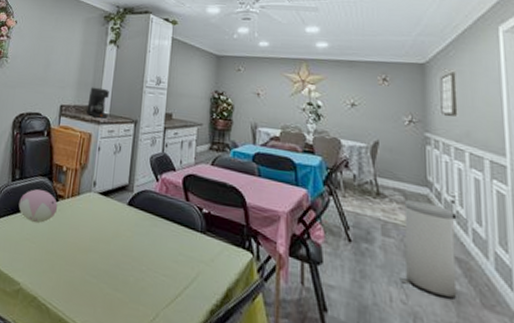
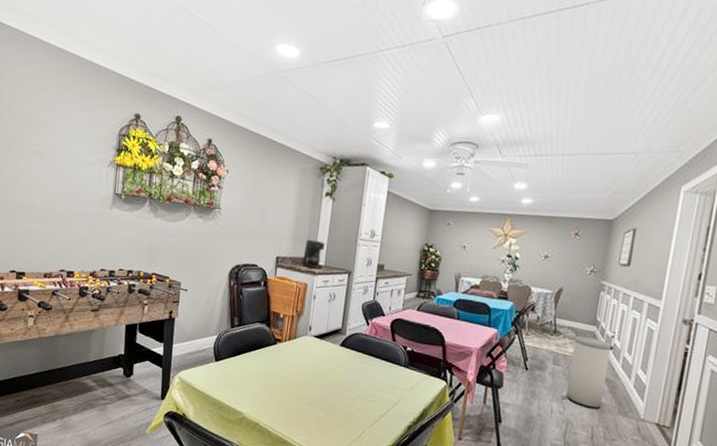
toy ball: present [18,189,58,223] -> none [238,334,276,363]

